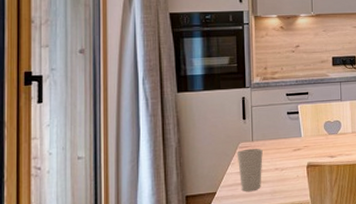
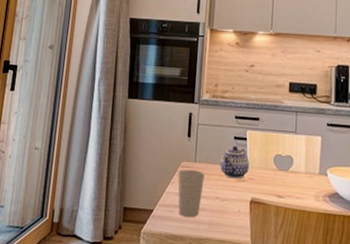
teapot: none [276,120,303,150] -> present [220,145,249,179]

